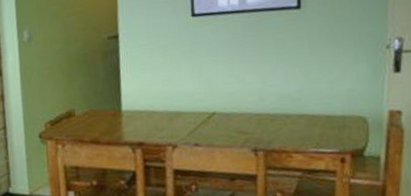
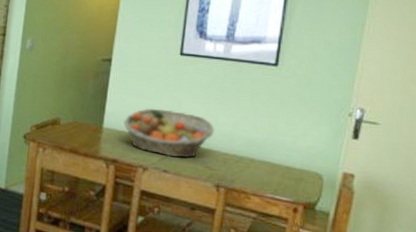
fruit basket: none [143,77,243,129] -> present [124,108,215,158]

